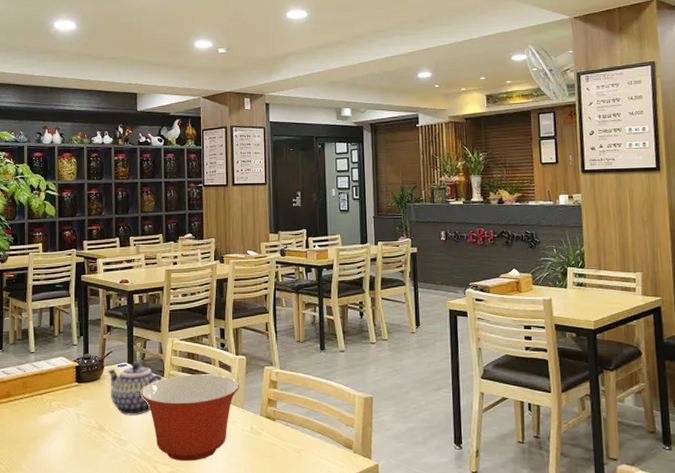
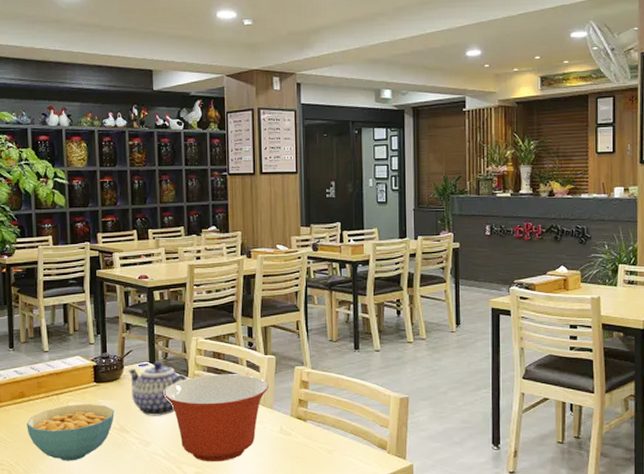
cereal bowl: none [11,404,94,460] -> present [26,404,115,461]

